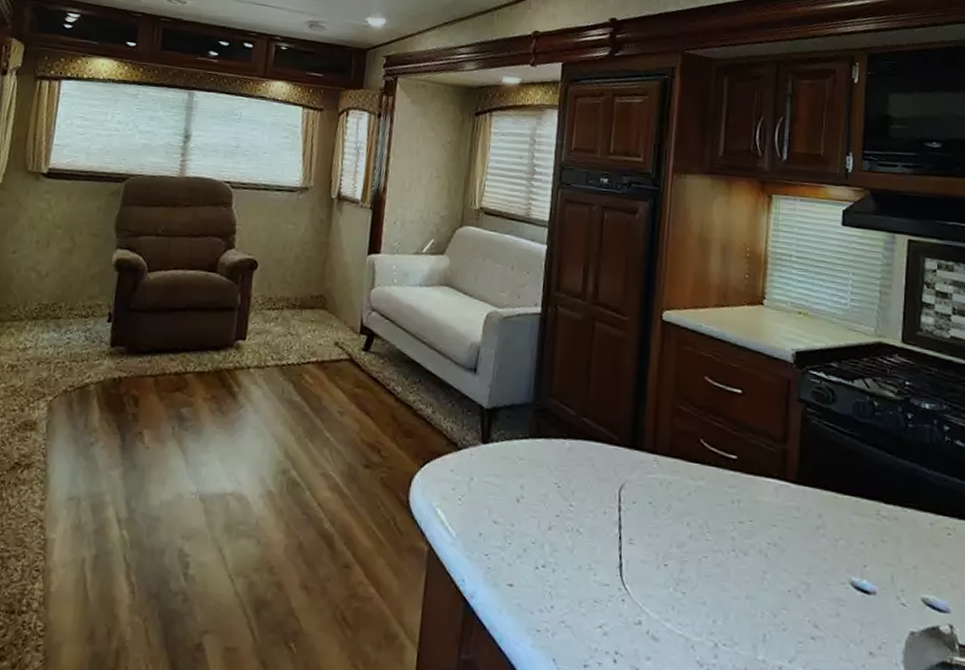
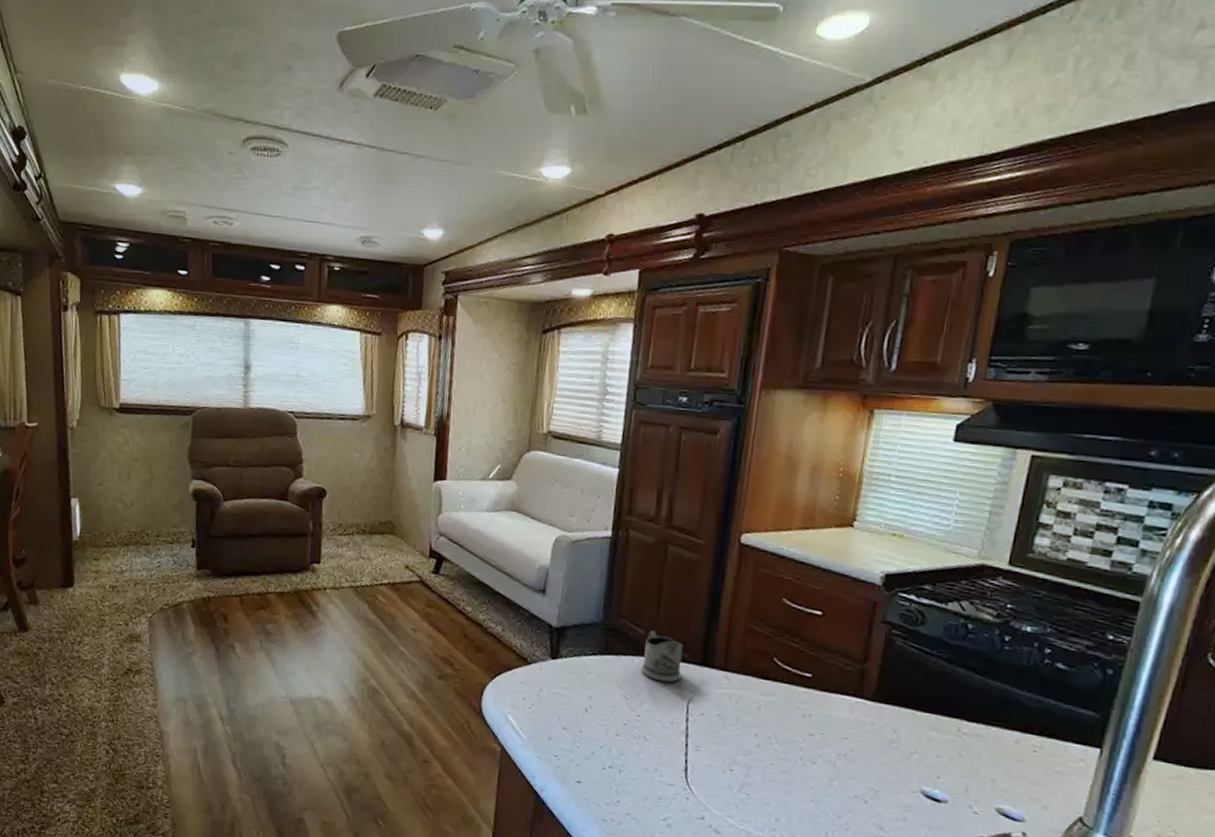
tea glass holder: none [571,411,613,468] -> present [640,631,683,682]

